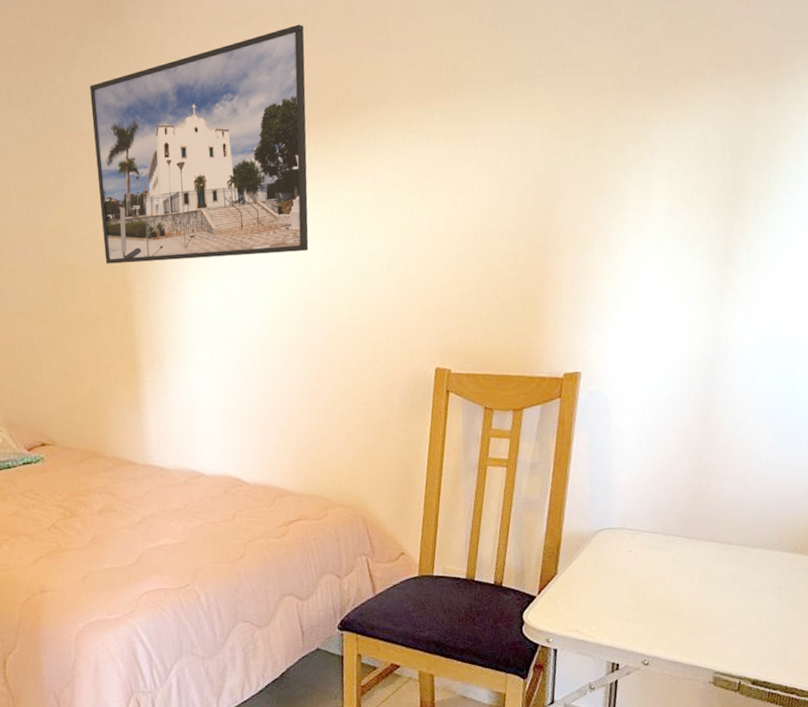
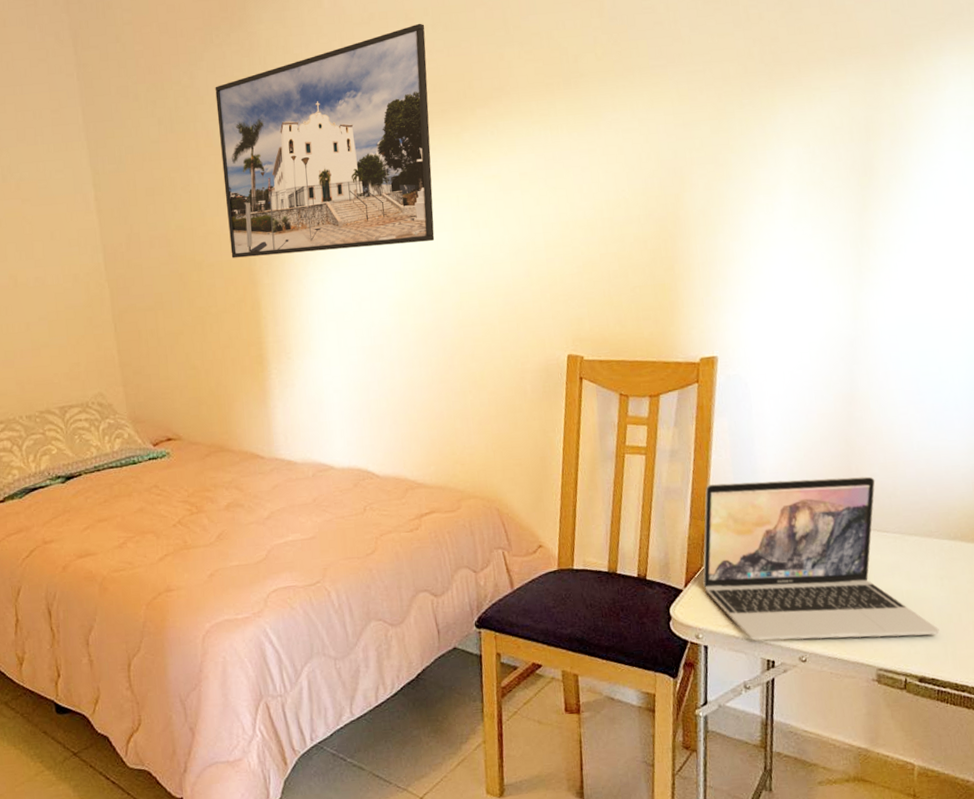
laptop: none [556,491,774,645] -> present [703,476,940,641]

